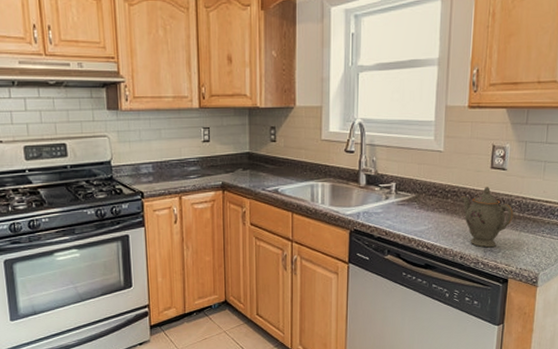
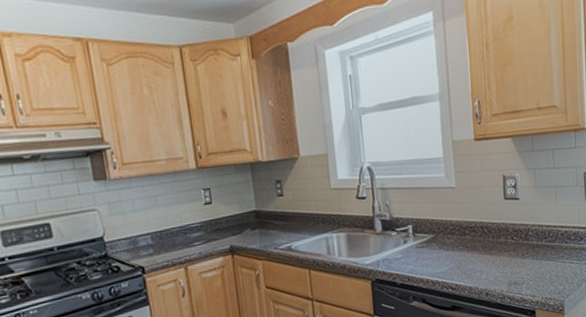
teapot: present [460,186,514,248] -> none [478,217,532,281]

